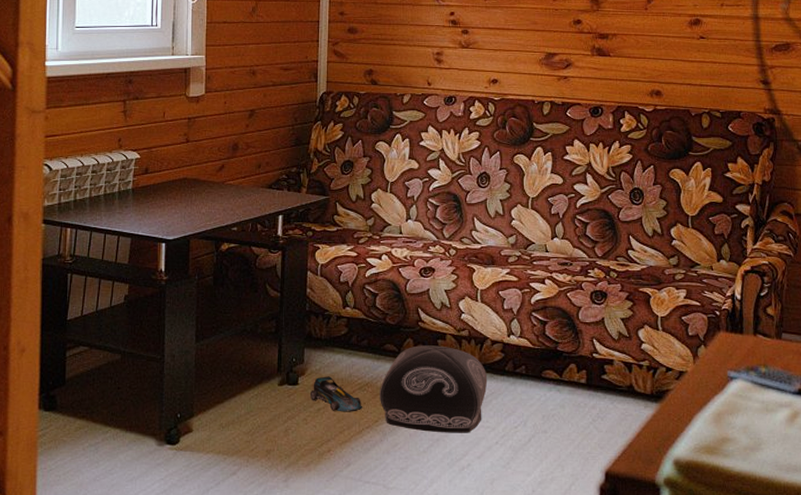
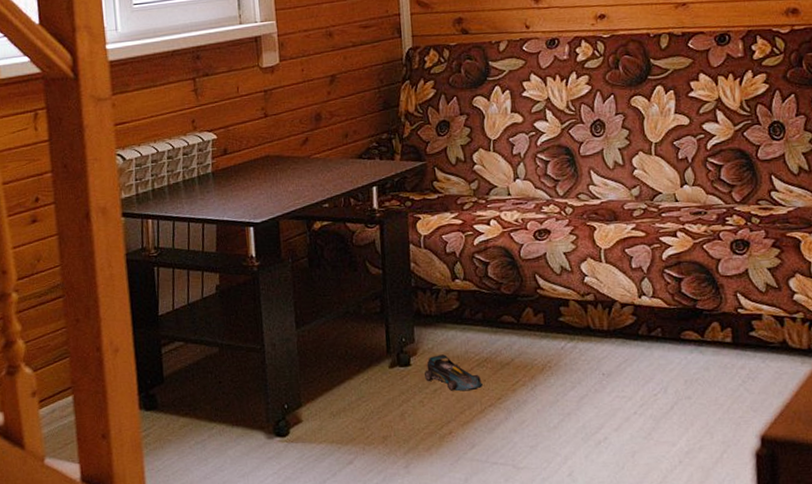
cushion: present [379,345,488,433] -> none [499,313,620,406]

